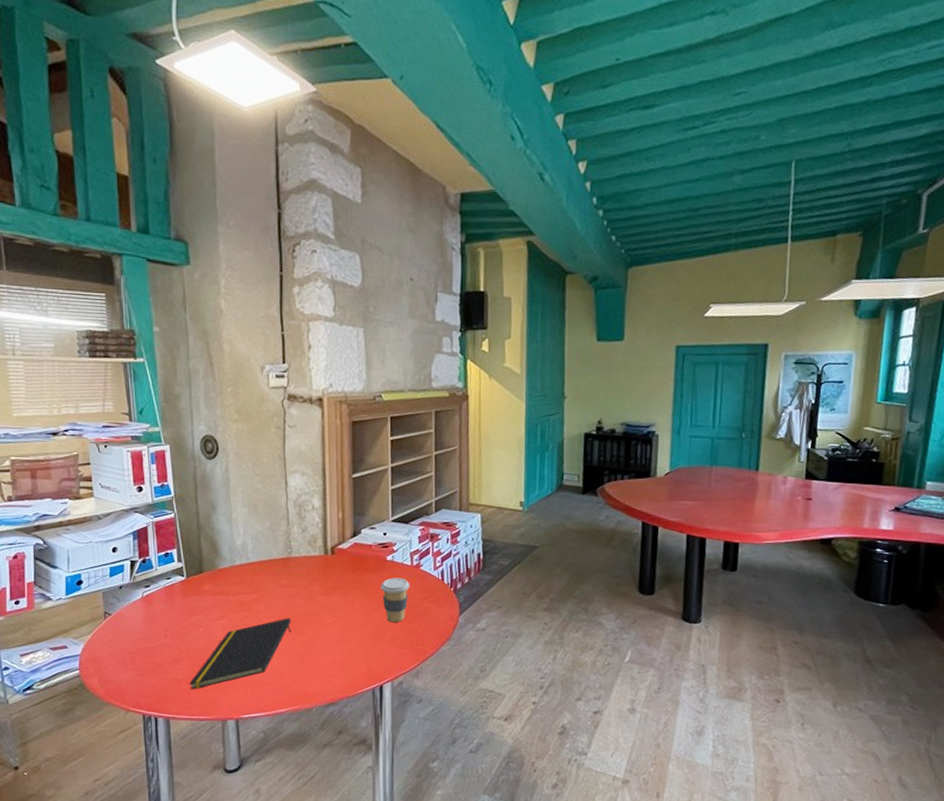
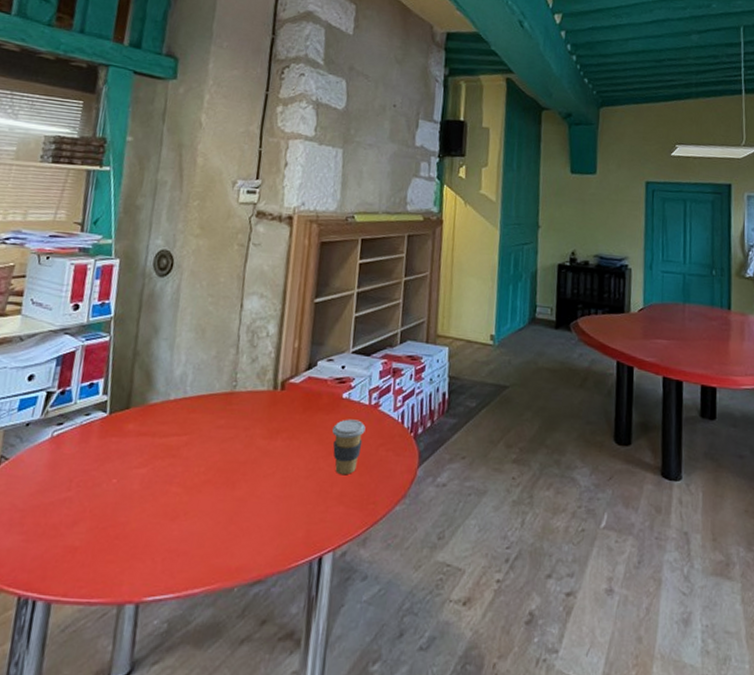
notepad: present [189,618,291,689] -> none [86,466,224,561]

